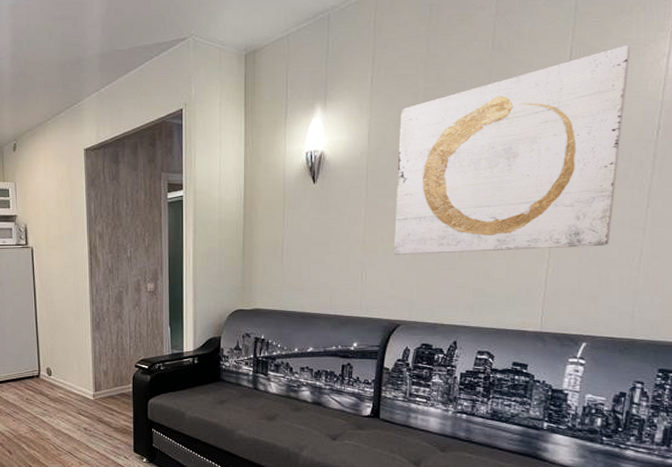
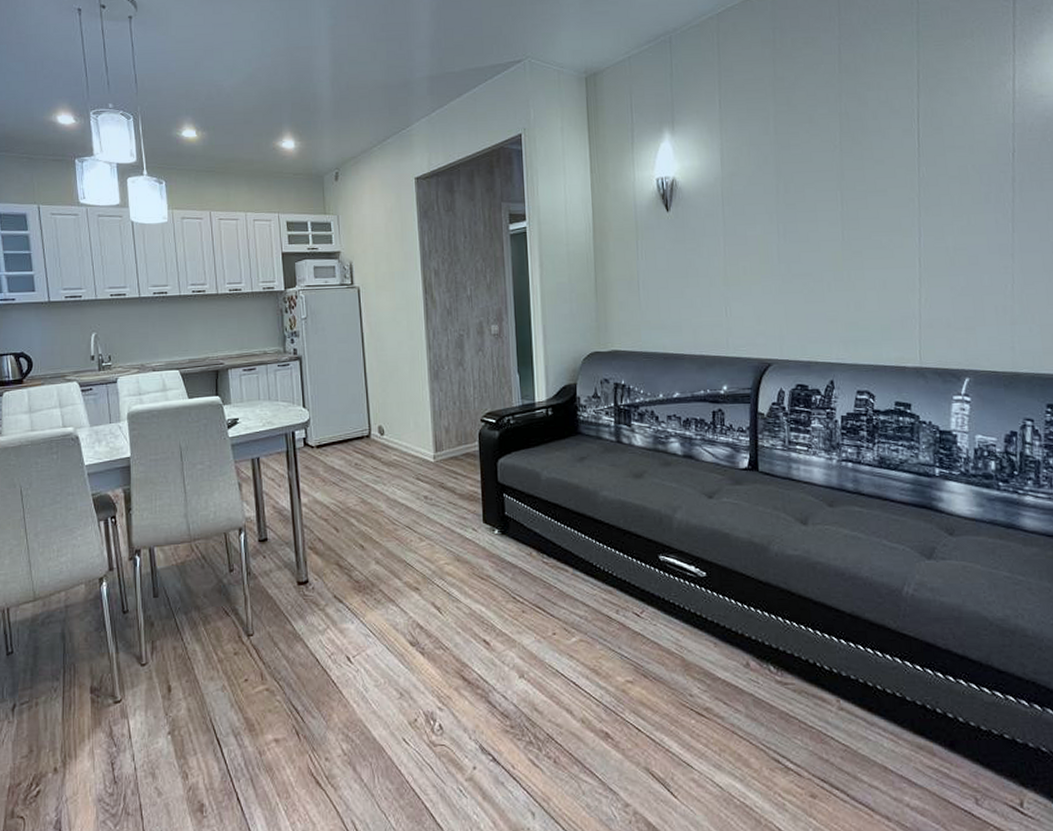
wall art: present [393,44,631,255] -> none [752,68,980,288]

